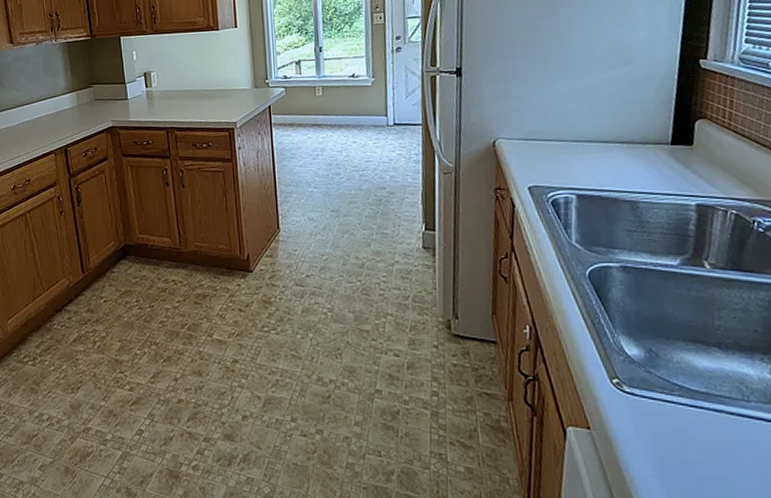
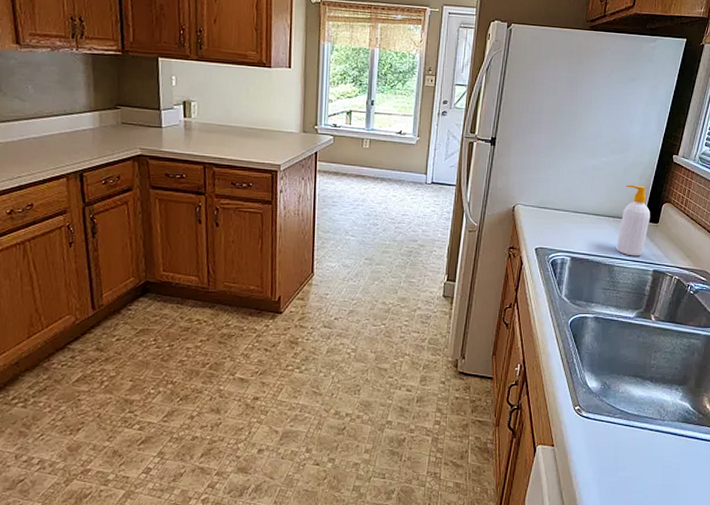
soap bottle: none [636,101,681,189] -> present [616,184,651,257]

